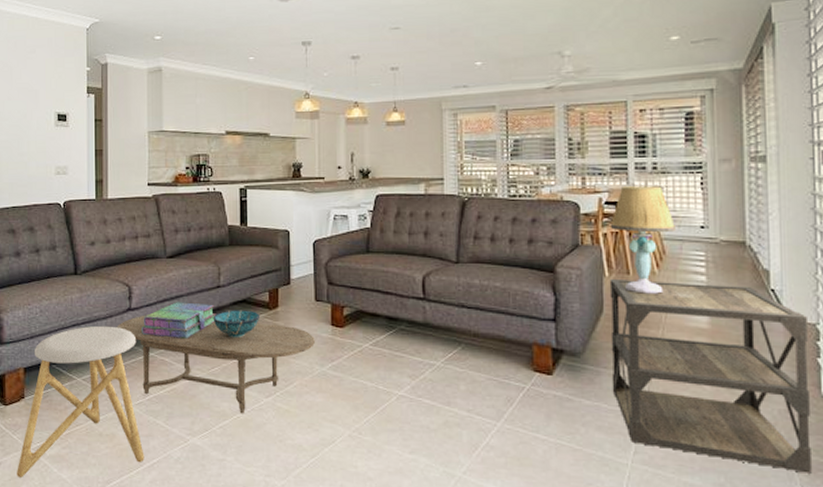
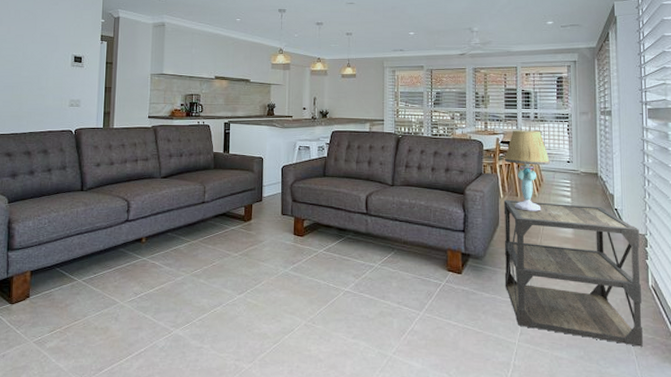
stool: present [17,325,144,478] -> none [18,234,134,368]
coffee table: present [116,315,316,414] -> none [115,225,281,309]
stack of books: present [142,302,217,339] -> none [137,215,201,245]
decorative bowl: present [213,310,261,338] -> none [197,221,237,245]

